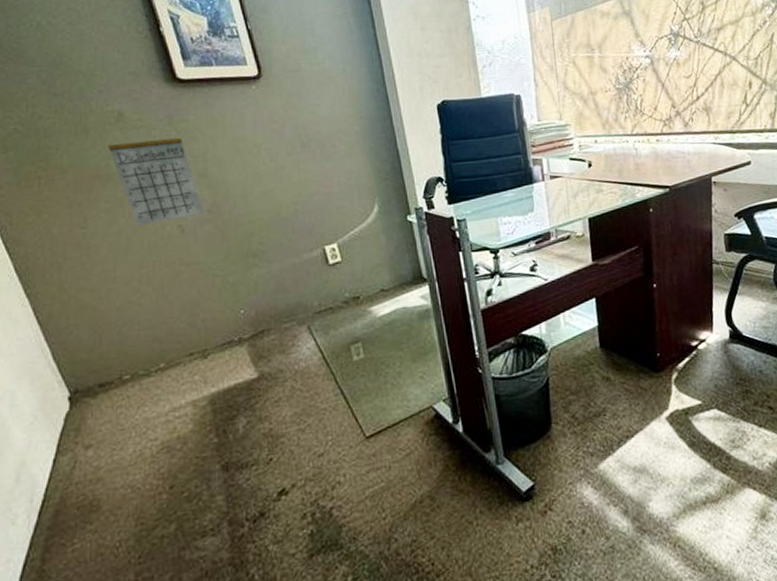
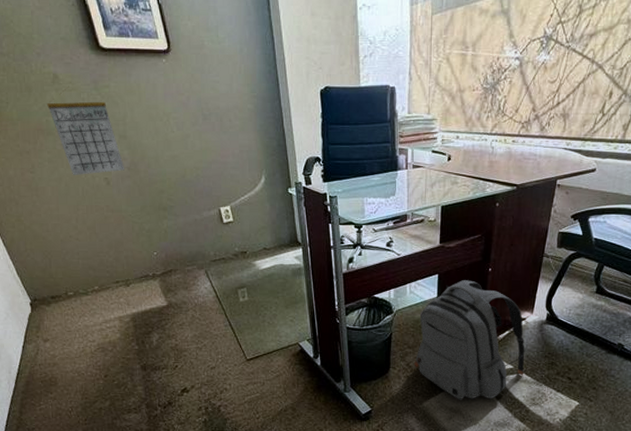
backpack: none [580,300,715,455] -> present [413,280,525,400]

